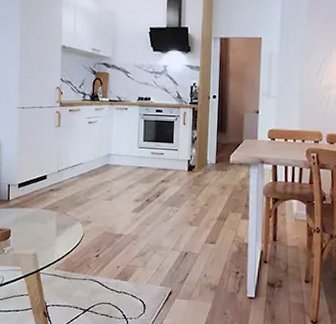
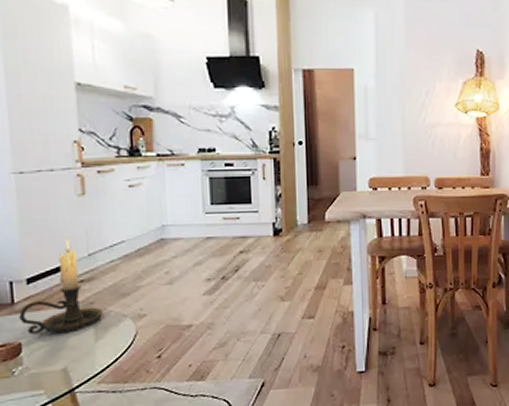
candle holder: none [11,157,63,228] -> present [19,238,103,334]

